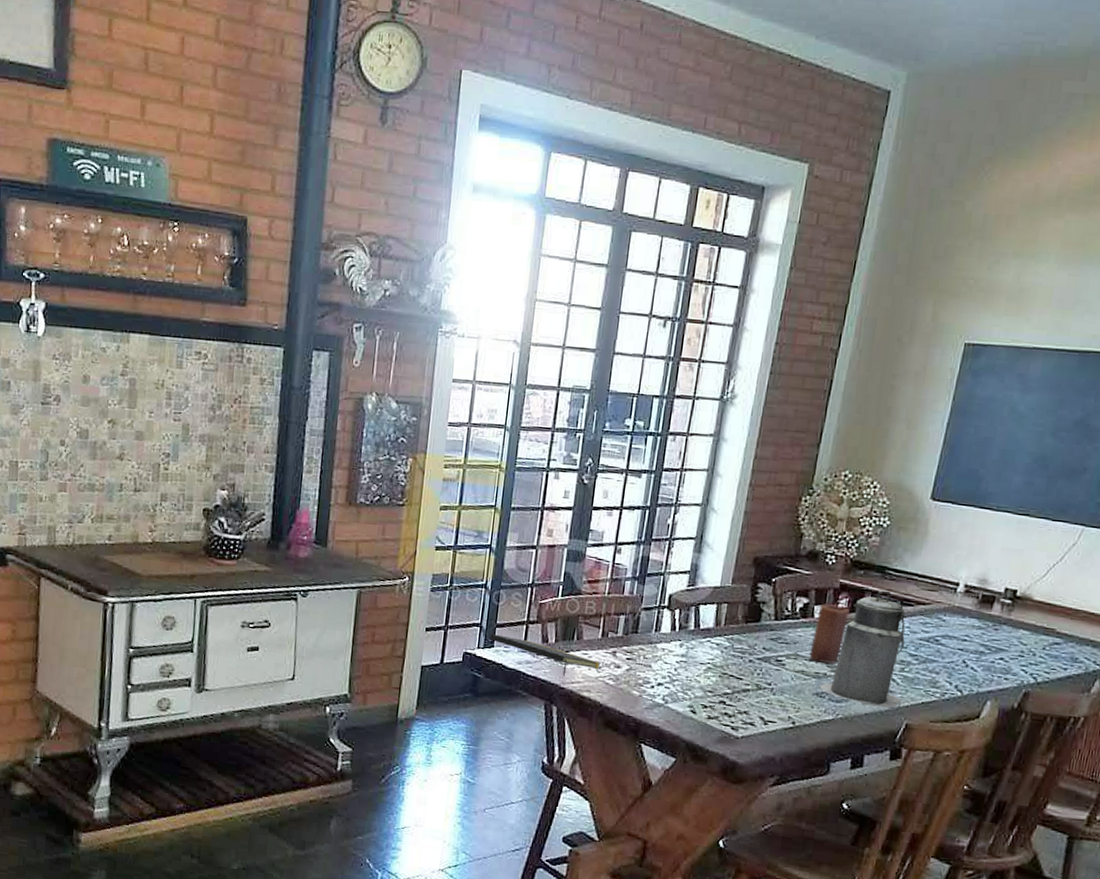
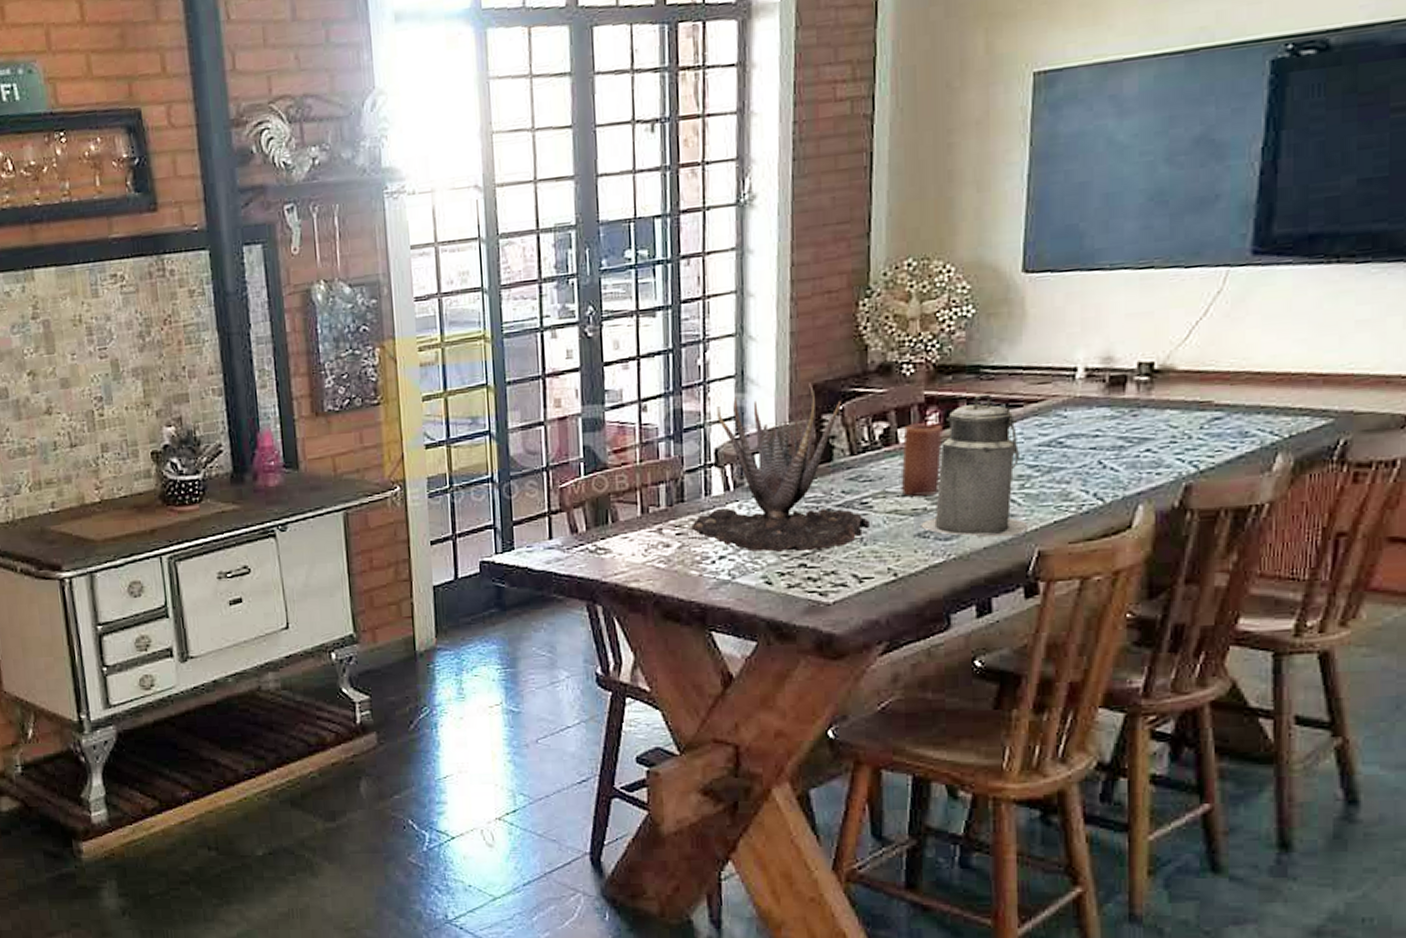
notepad: present [490,634,601,676] -> none [508,533,646,568]
plant: none [639,555,781,693] -> present [691,383,869,552]

